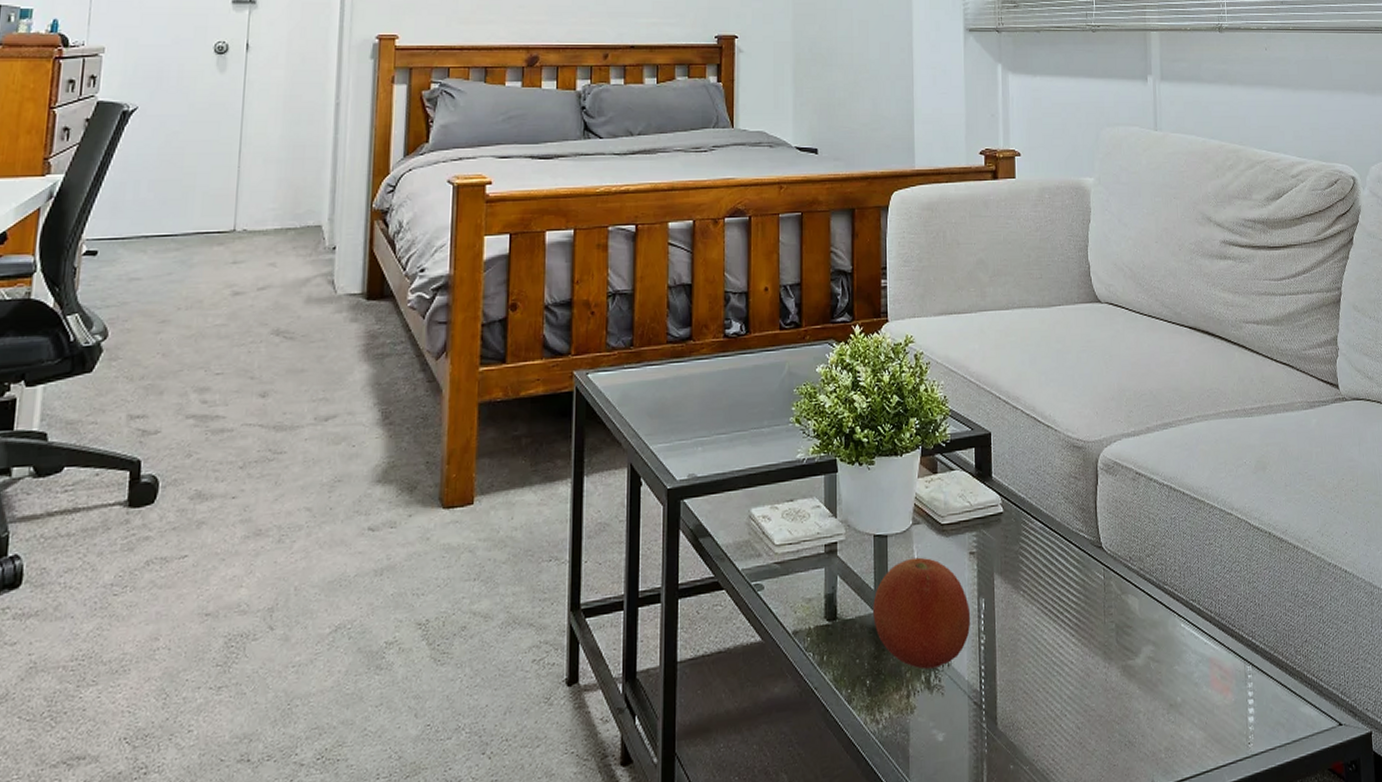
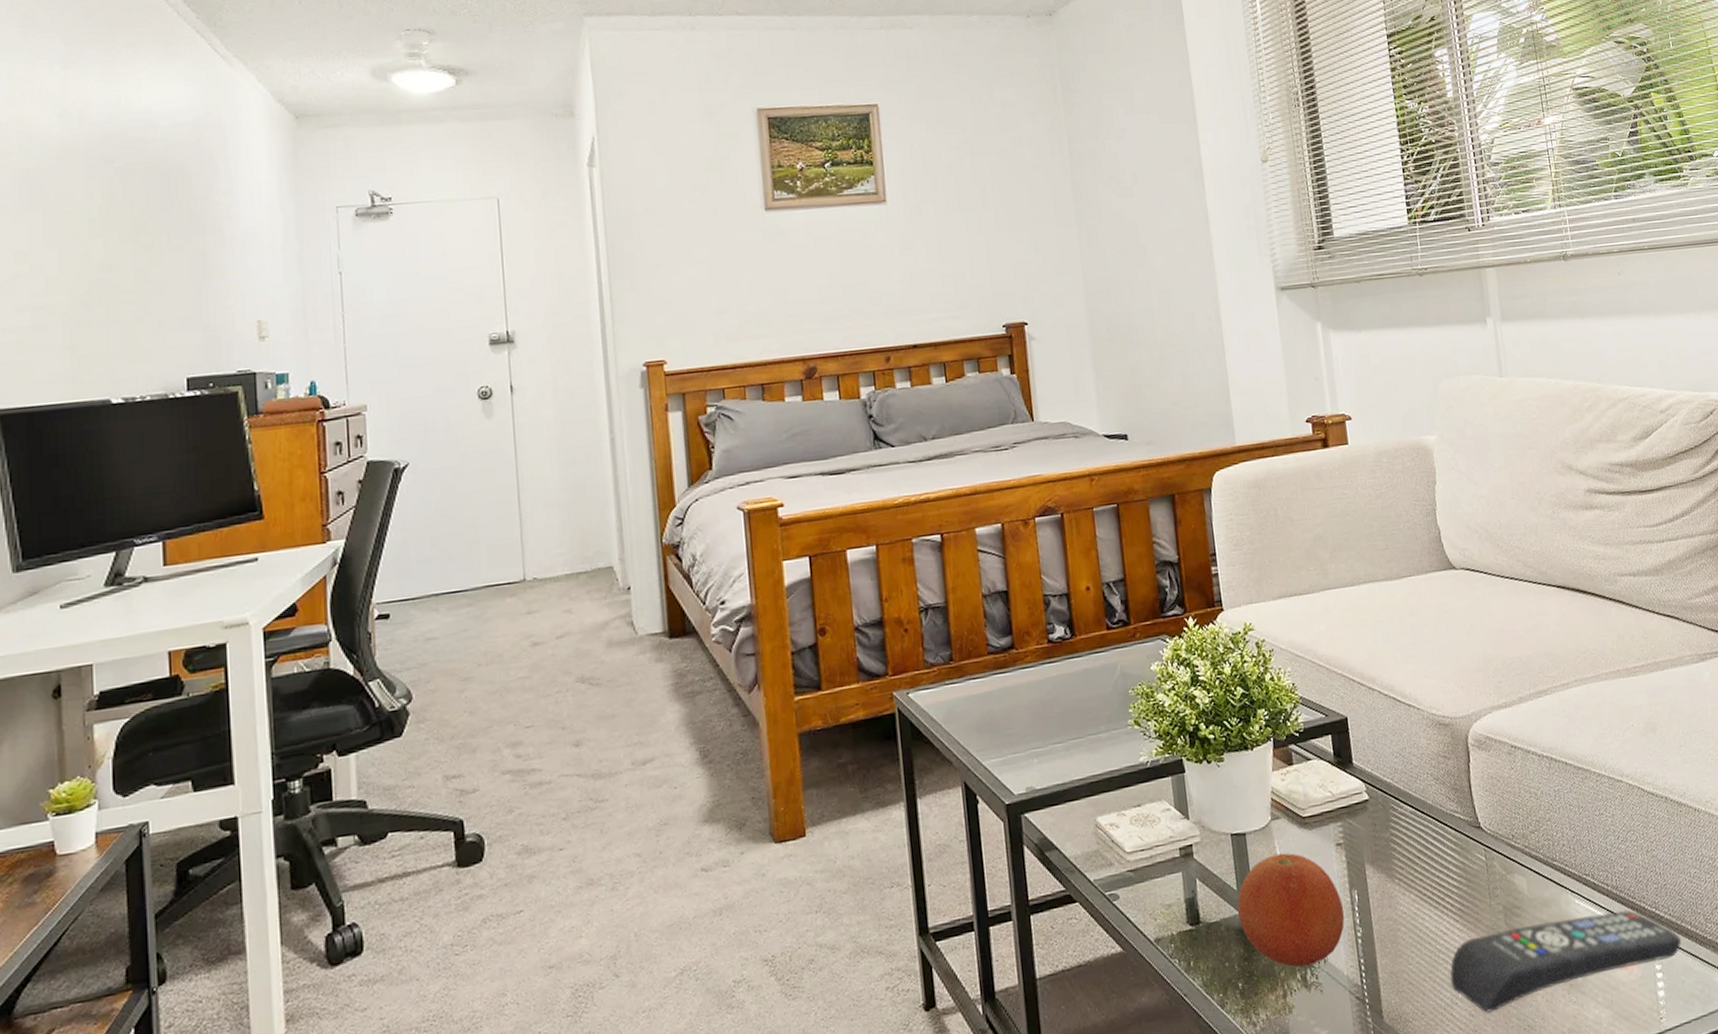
remote control: none [1061,637,1272,727] -> present [1450,910,1681,1013]

